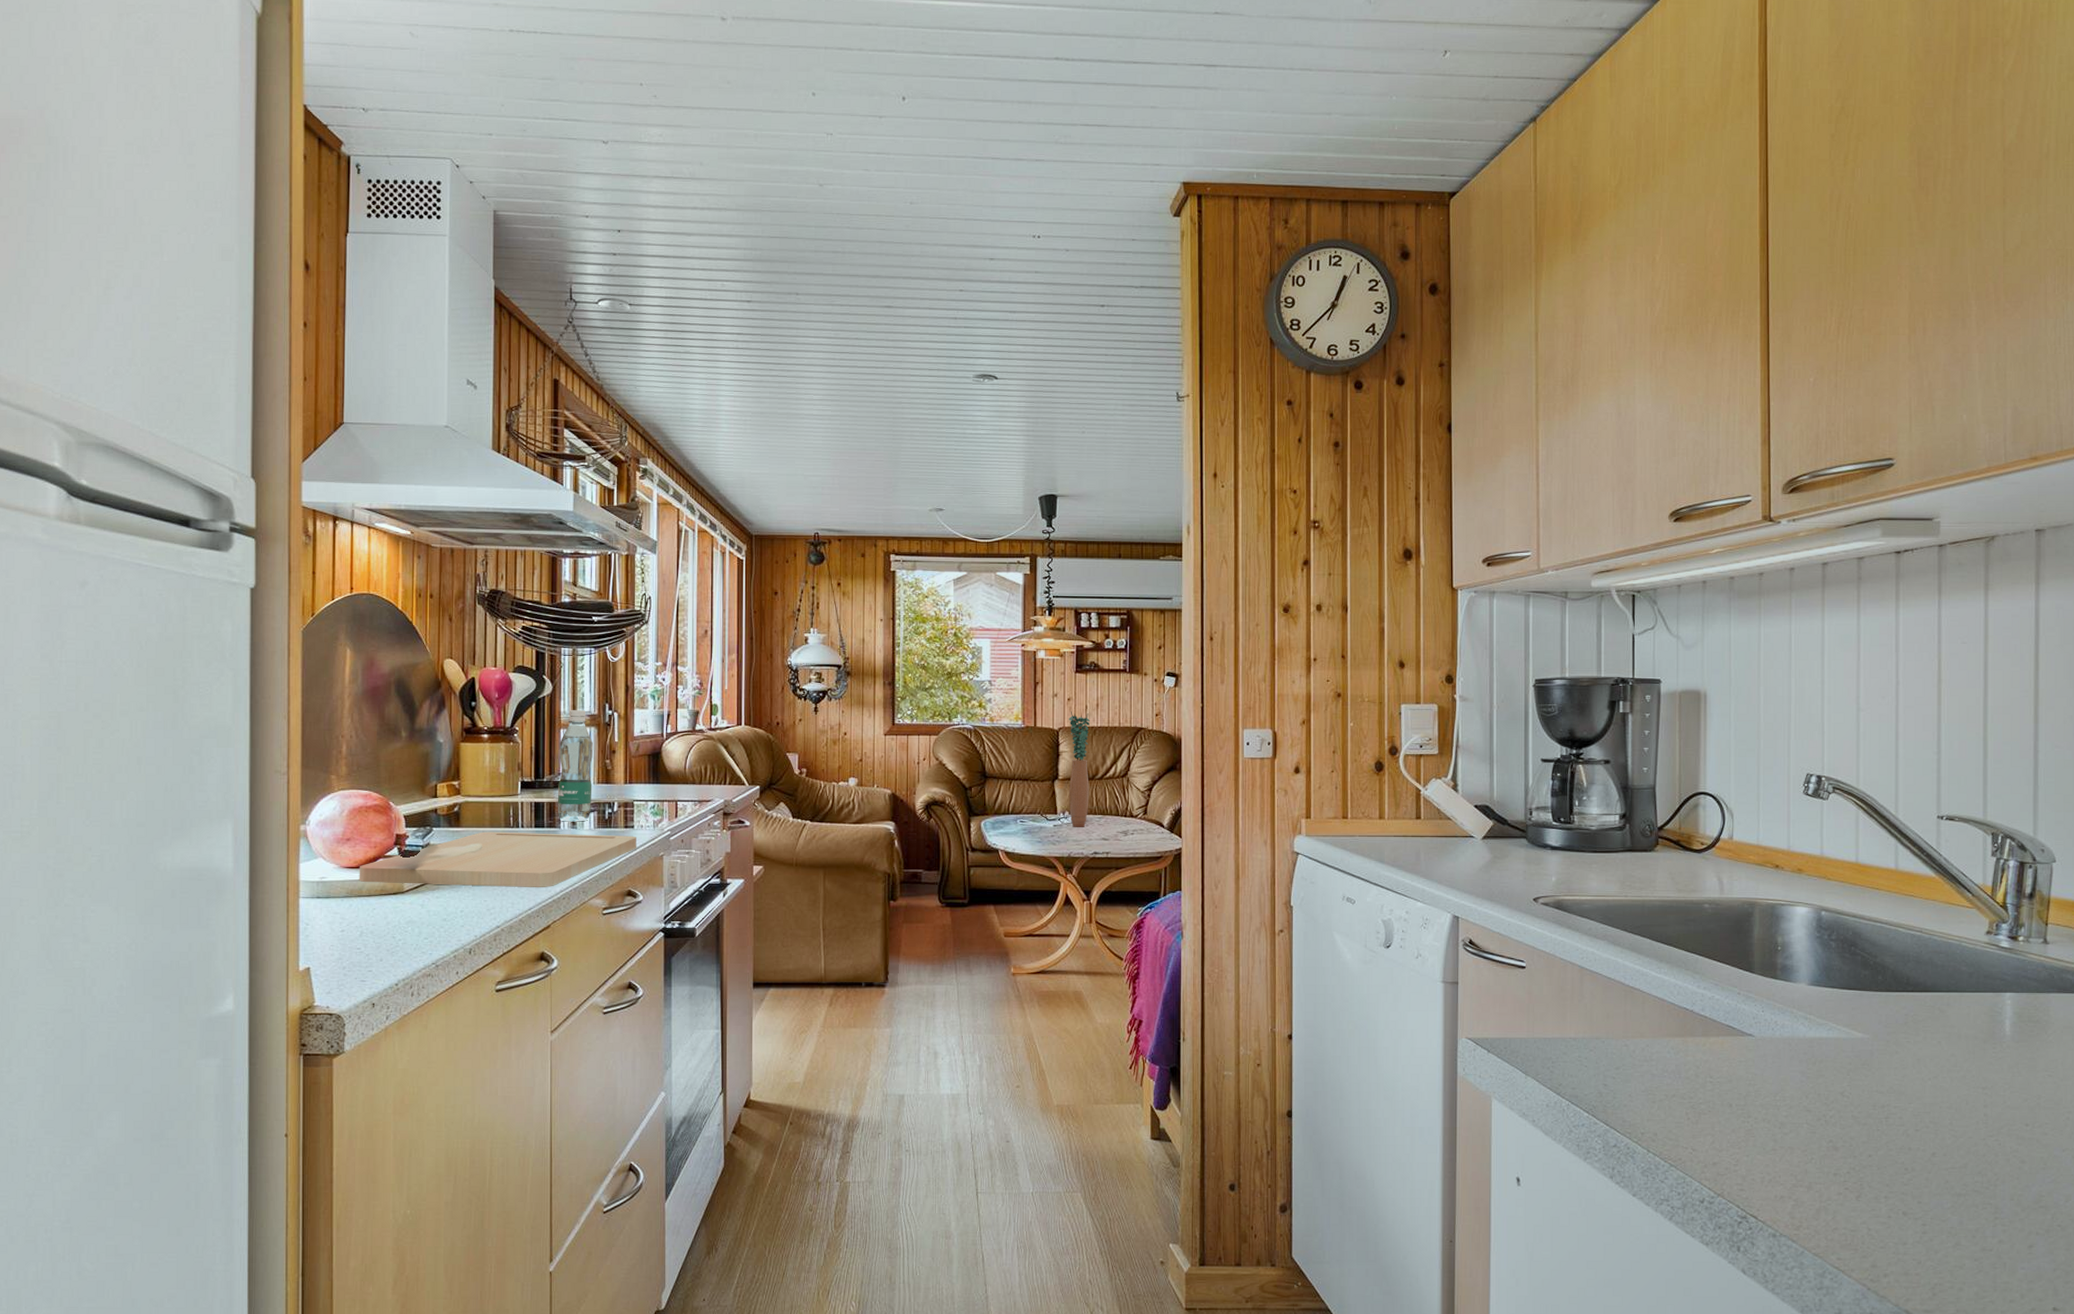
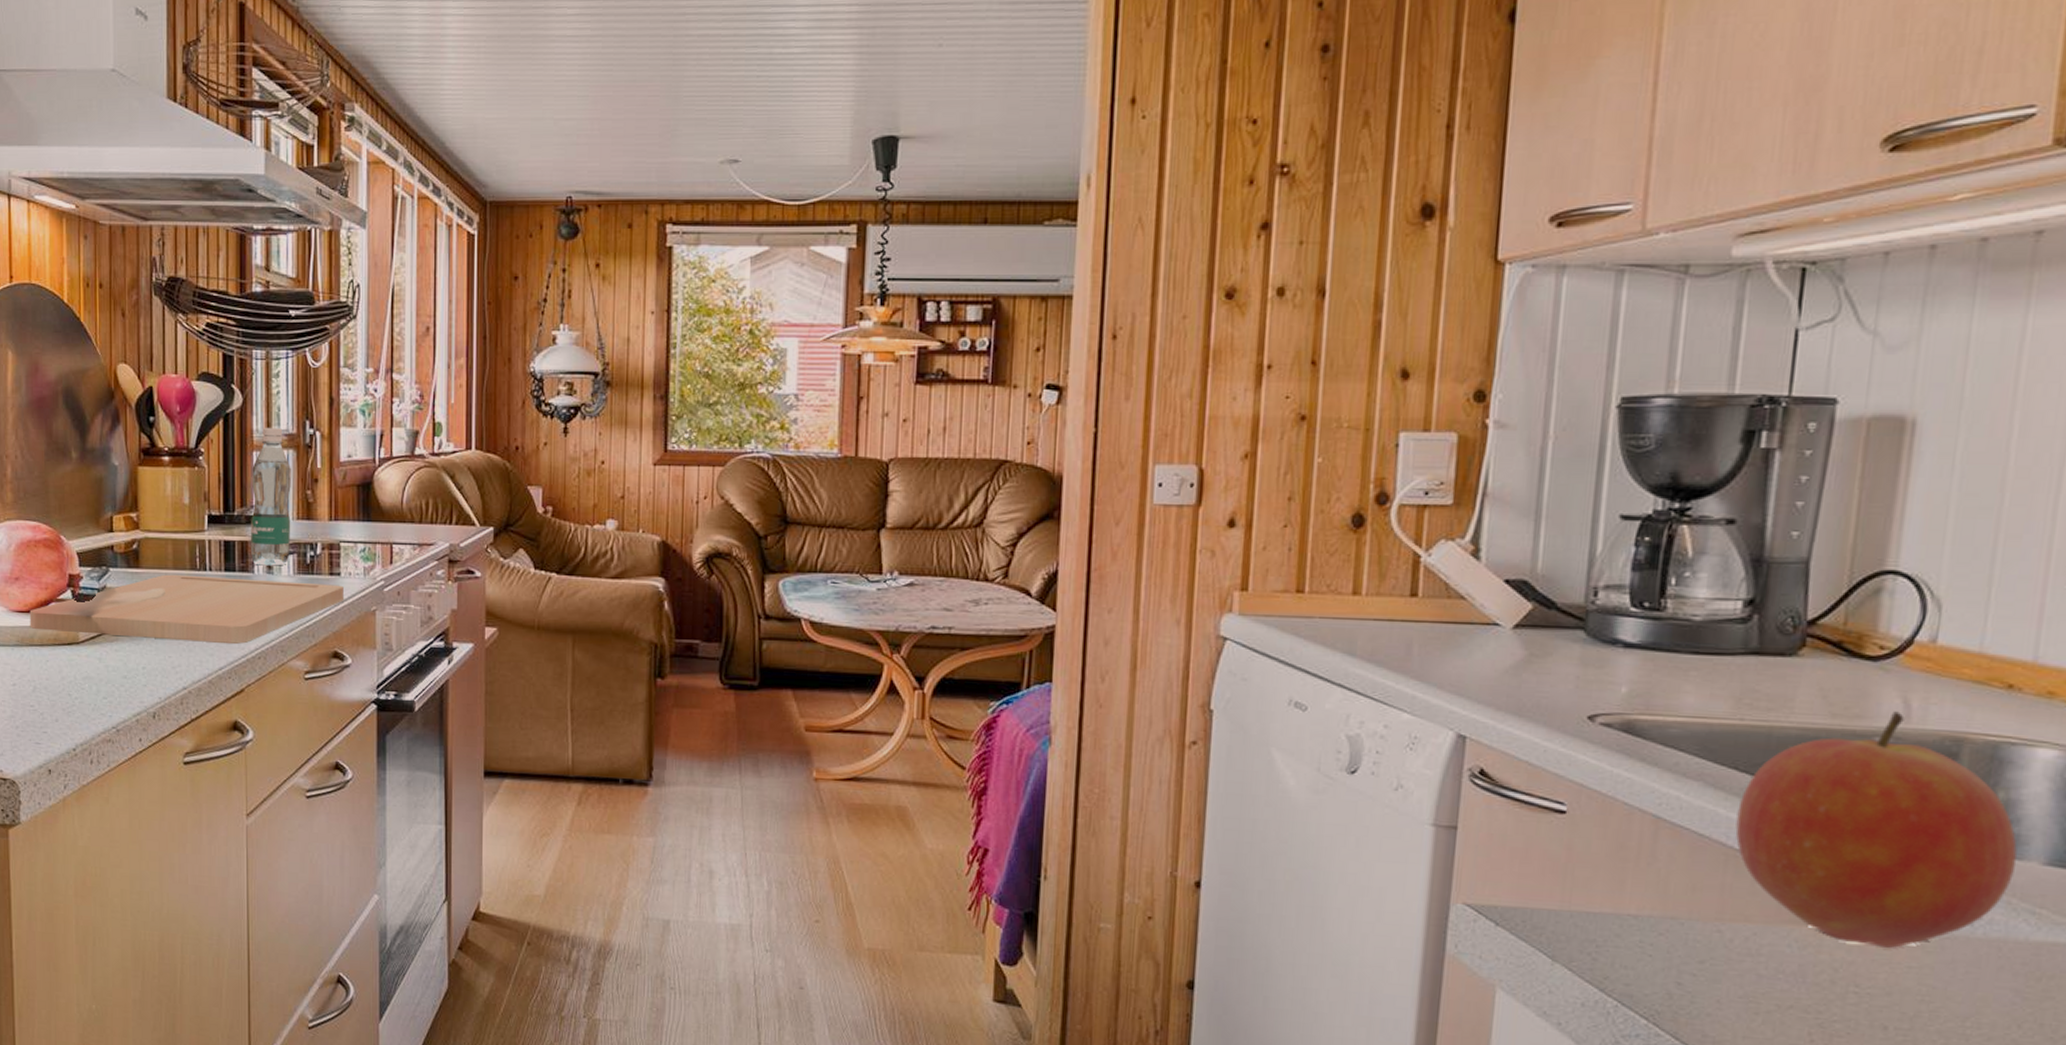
vase: present [1069,711,1090,828] -> none [899,436,933,594]
fruit: none [1629,886,1792,1049] -> present [1735,711,2017,948]

